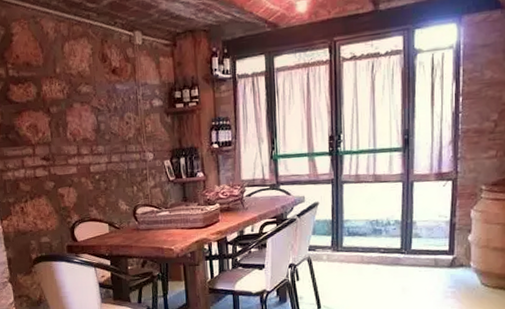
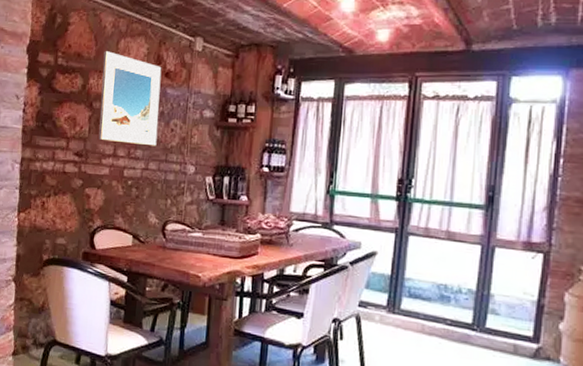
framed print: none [51,56,115,143] -> present [98,51,162,146]

